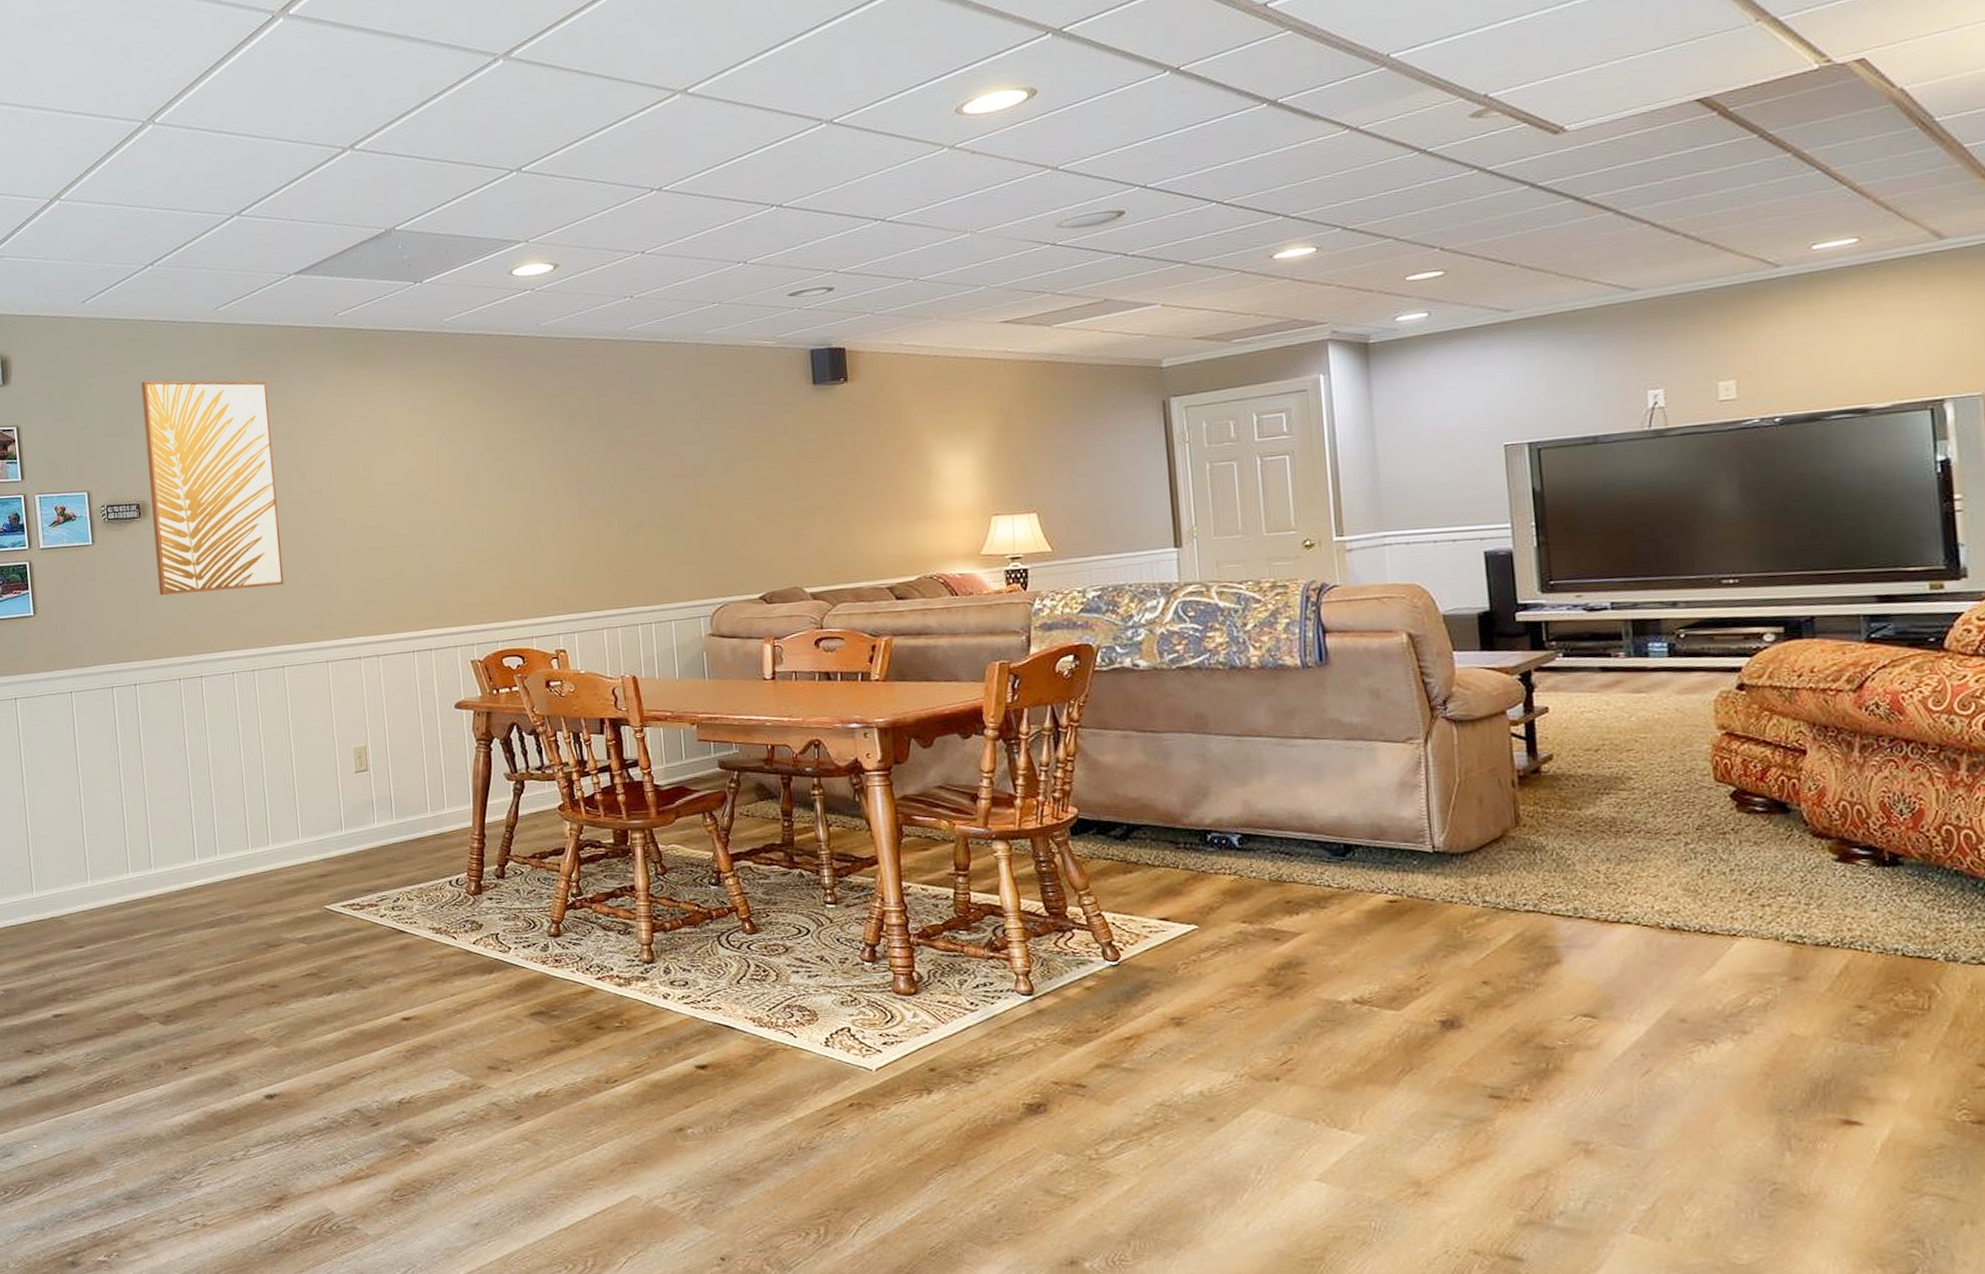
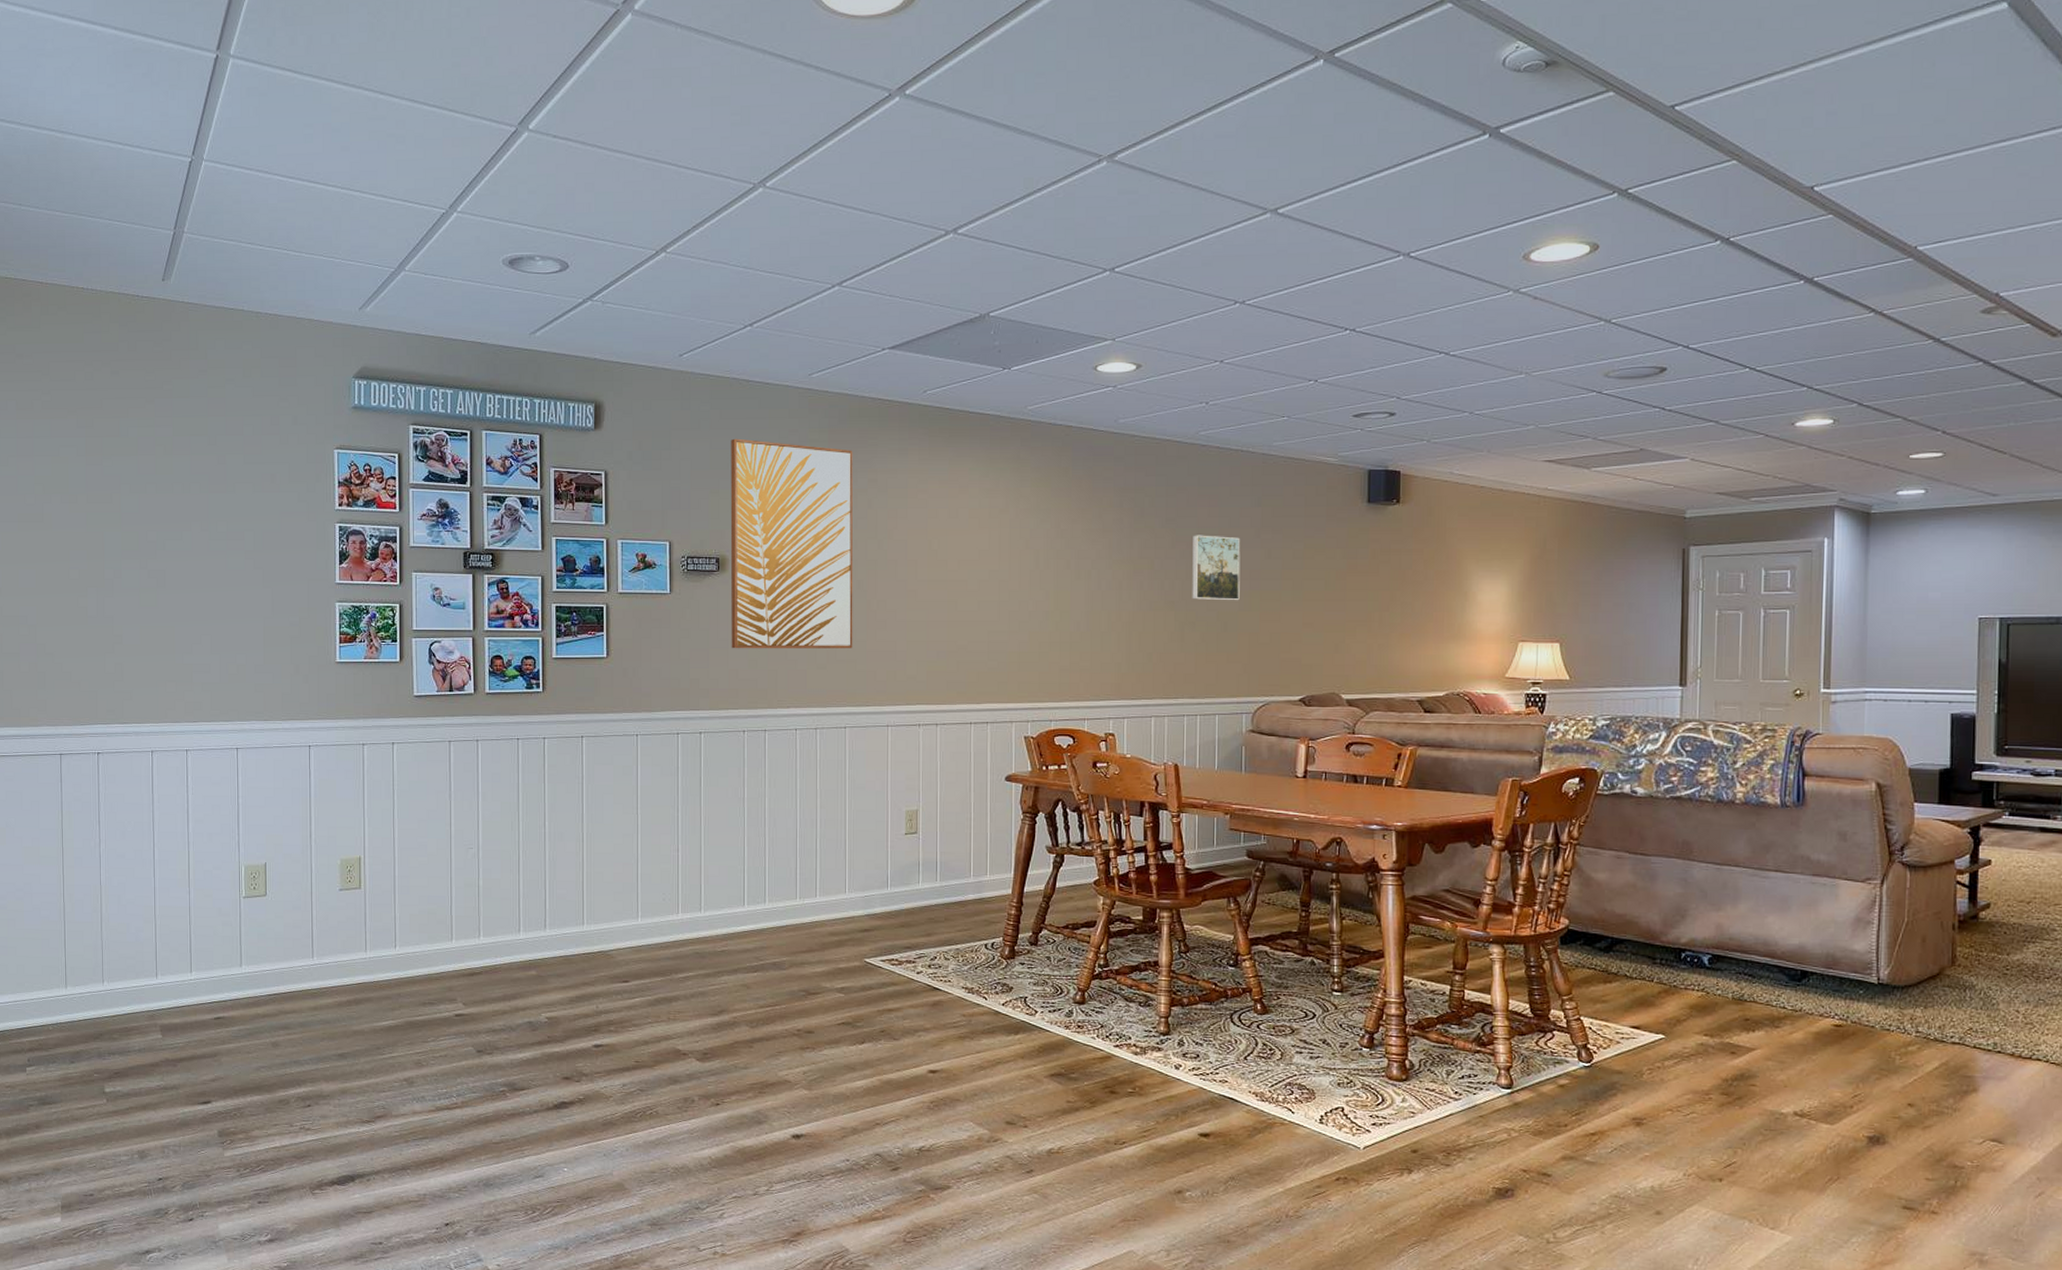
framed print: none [629,433,686,502] -> present [1192,535,1241,600]

